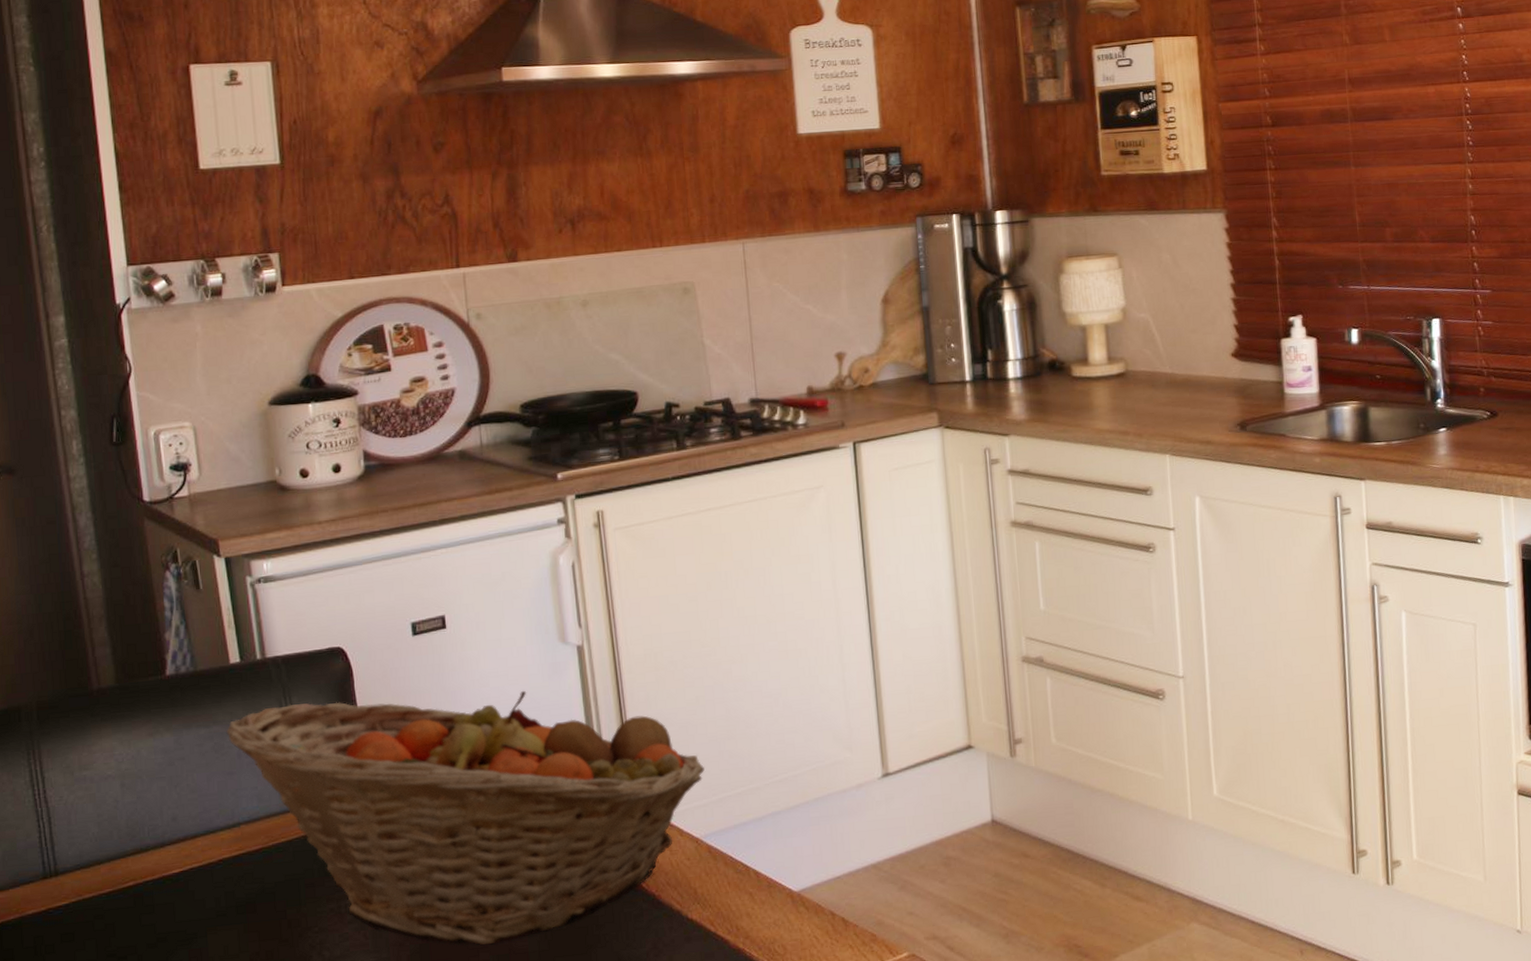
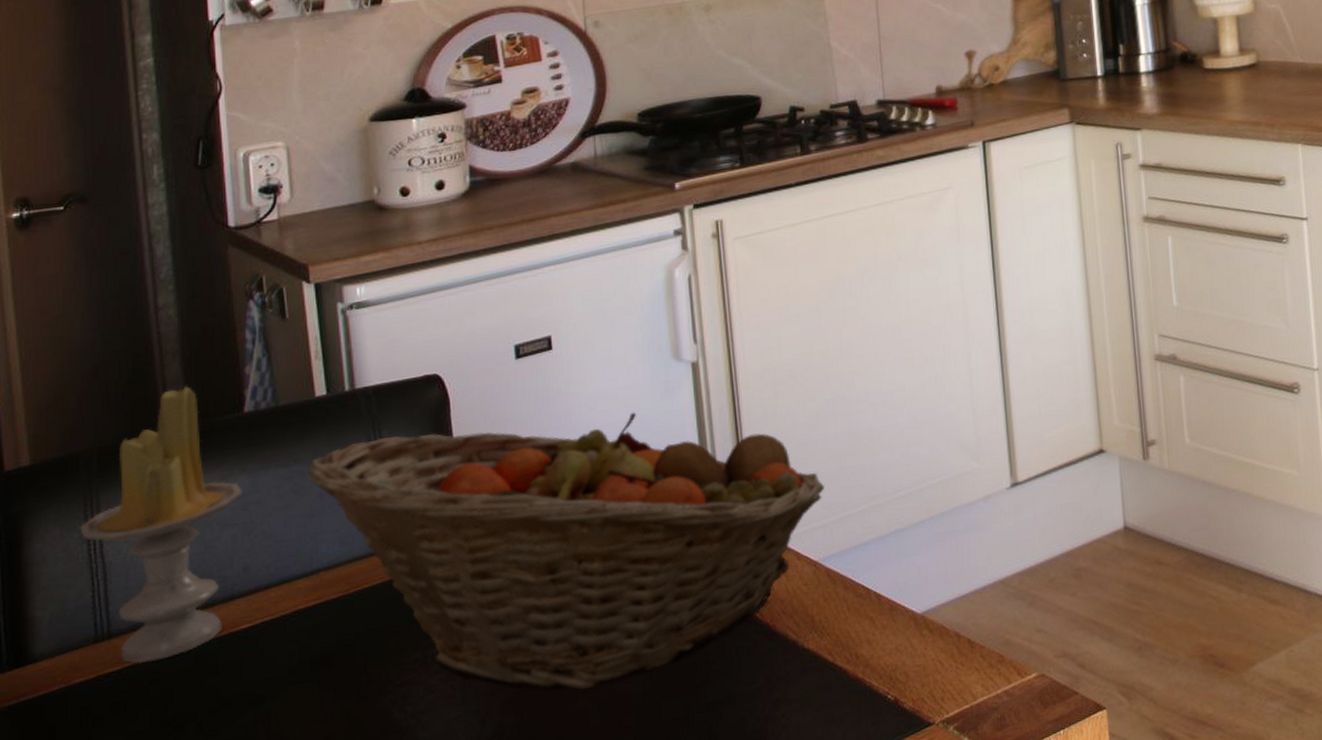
candle: none [25,648,168,900] -> present [80,385,242,664]

